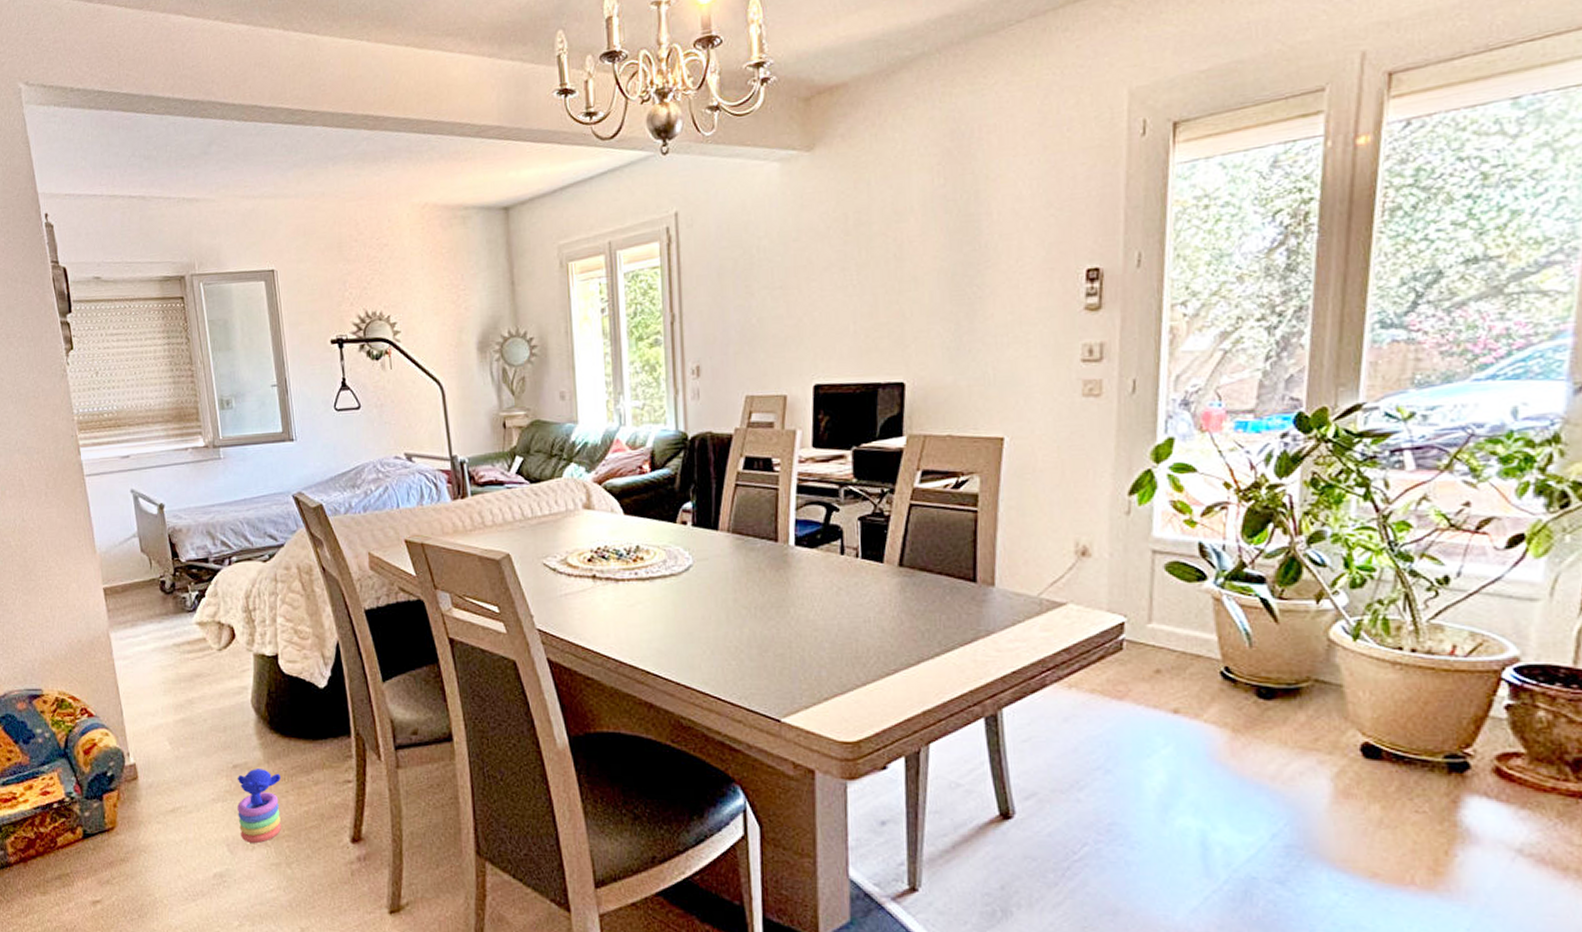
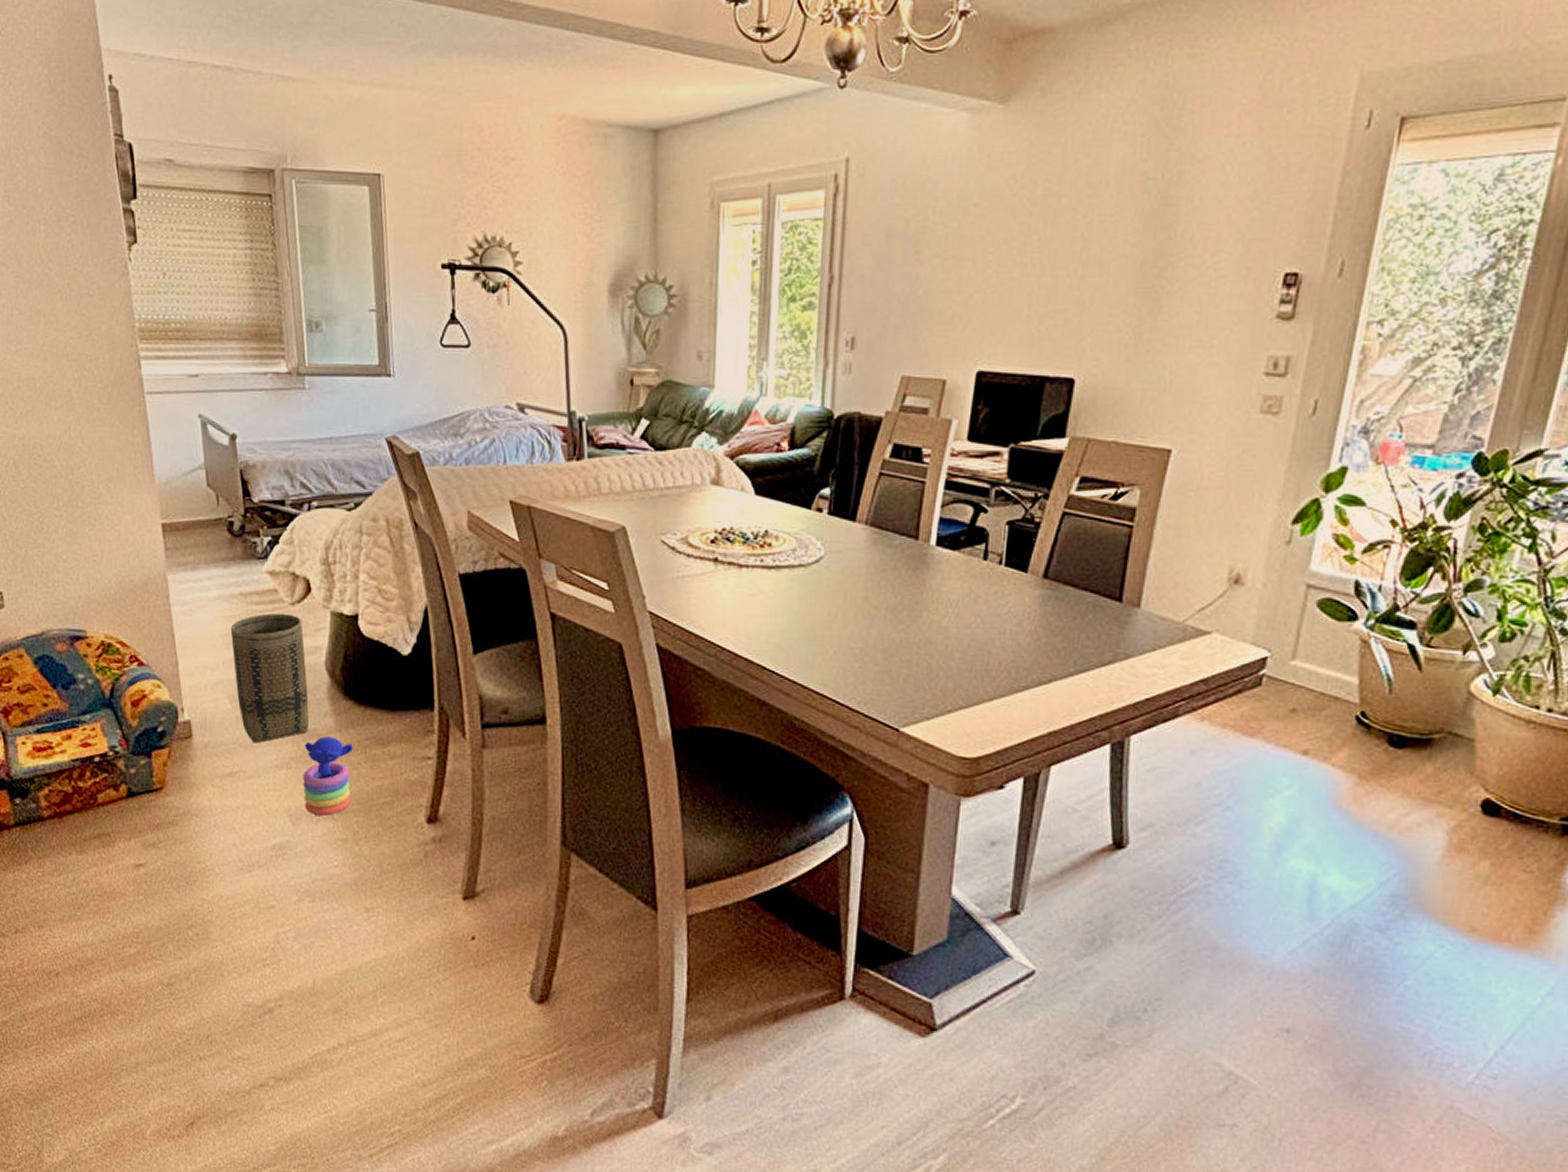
basket: none [167,659,240,780] -> present [230,613,309,743]

